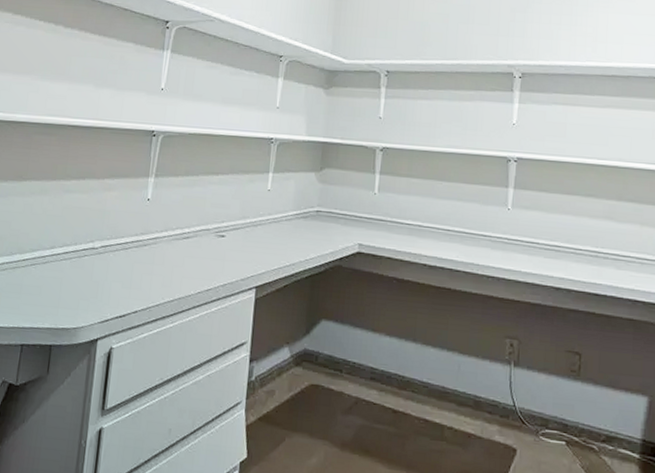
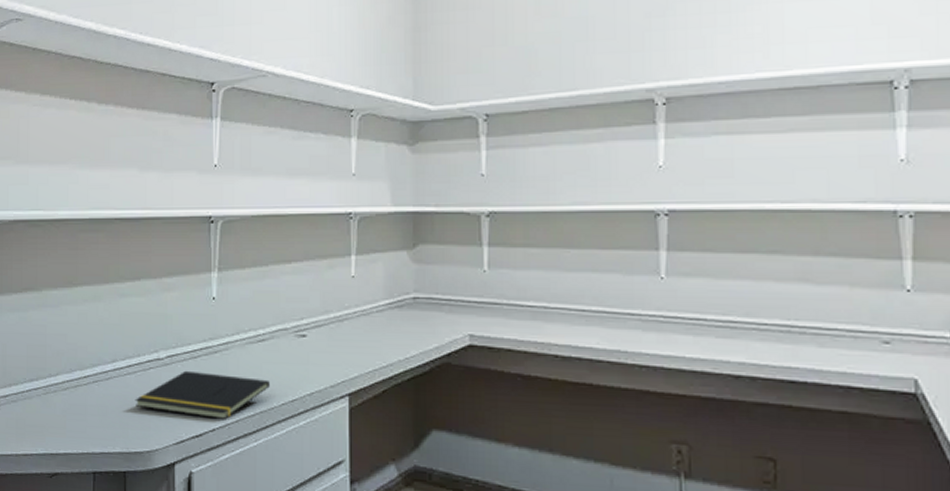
notepad: none [67,259,190,303] -> present [134,370,270,419]

